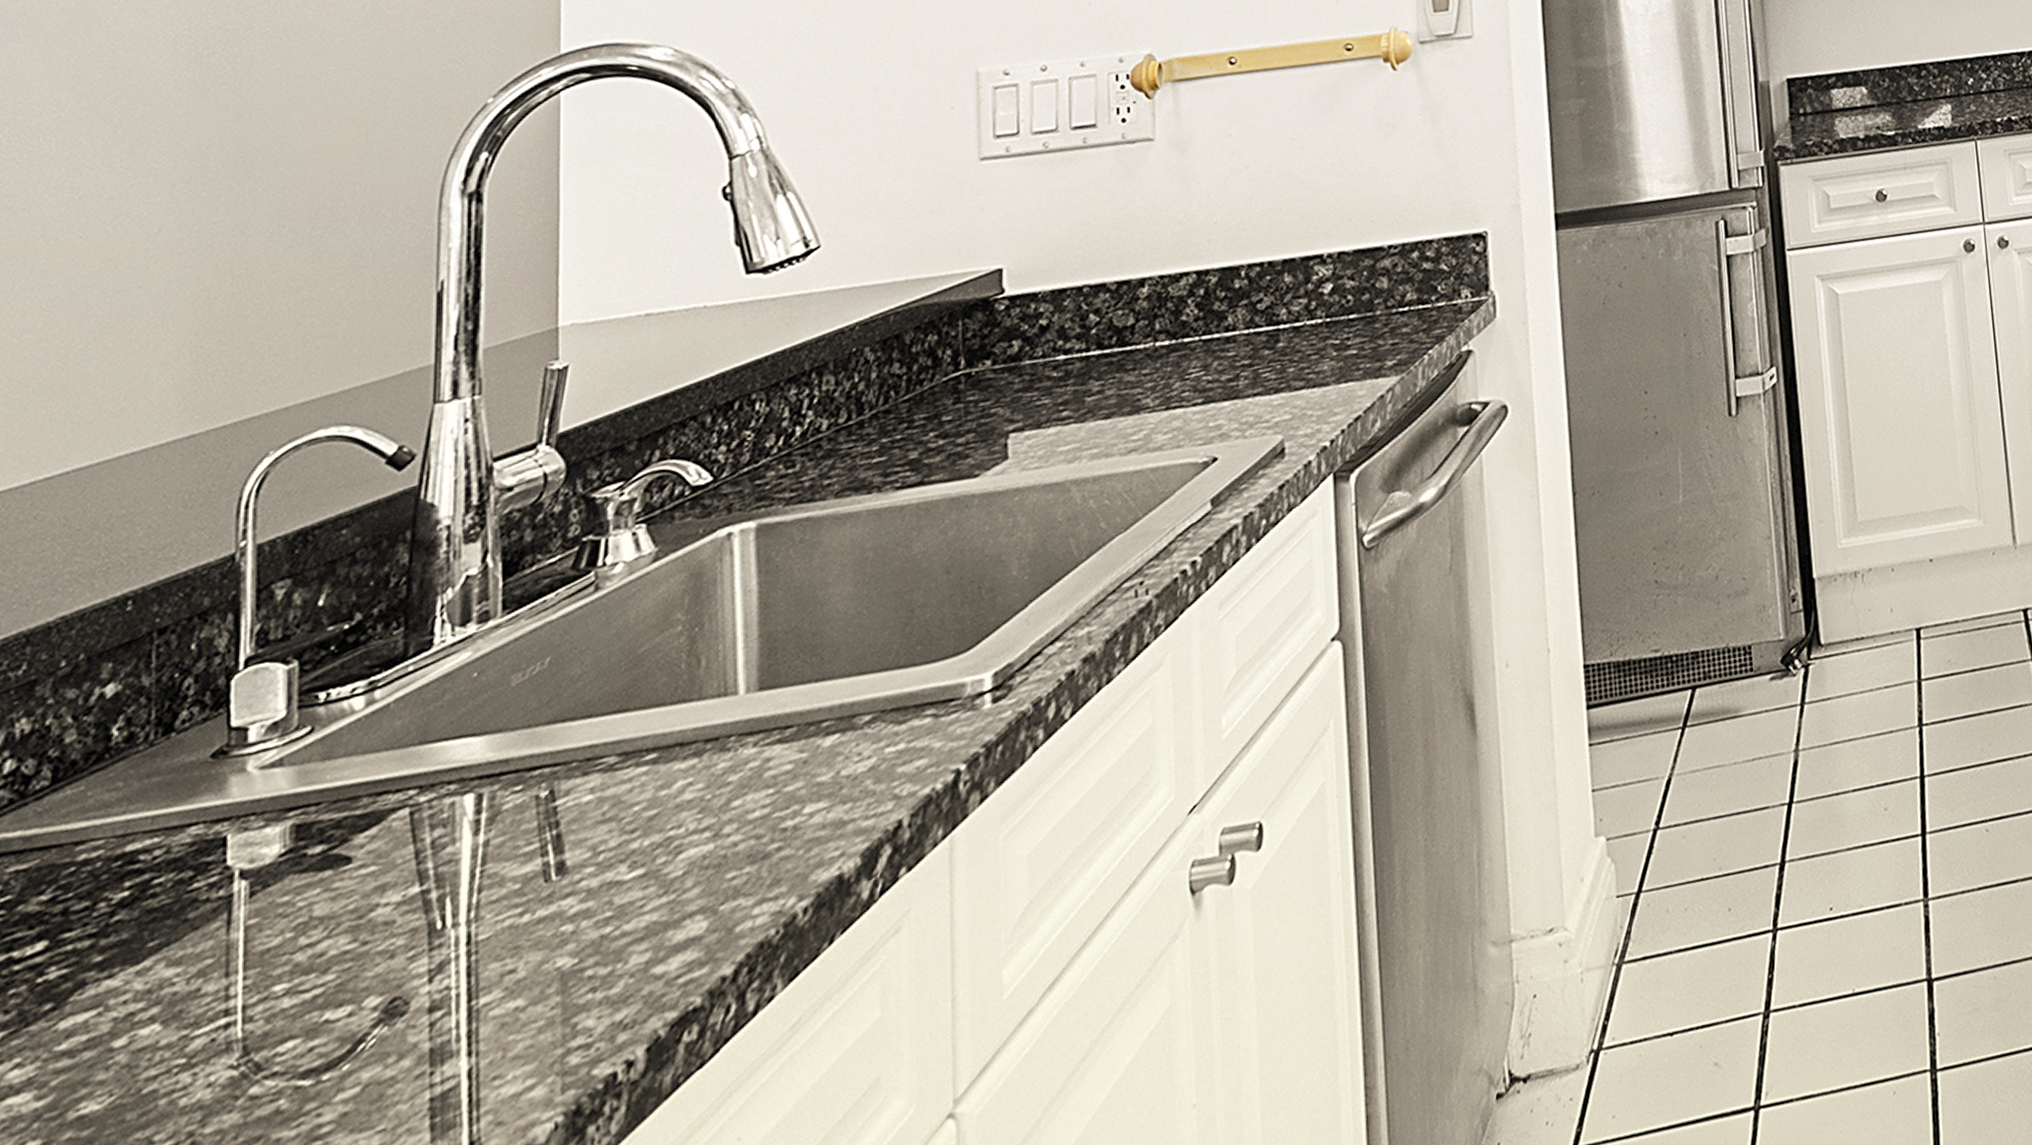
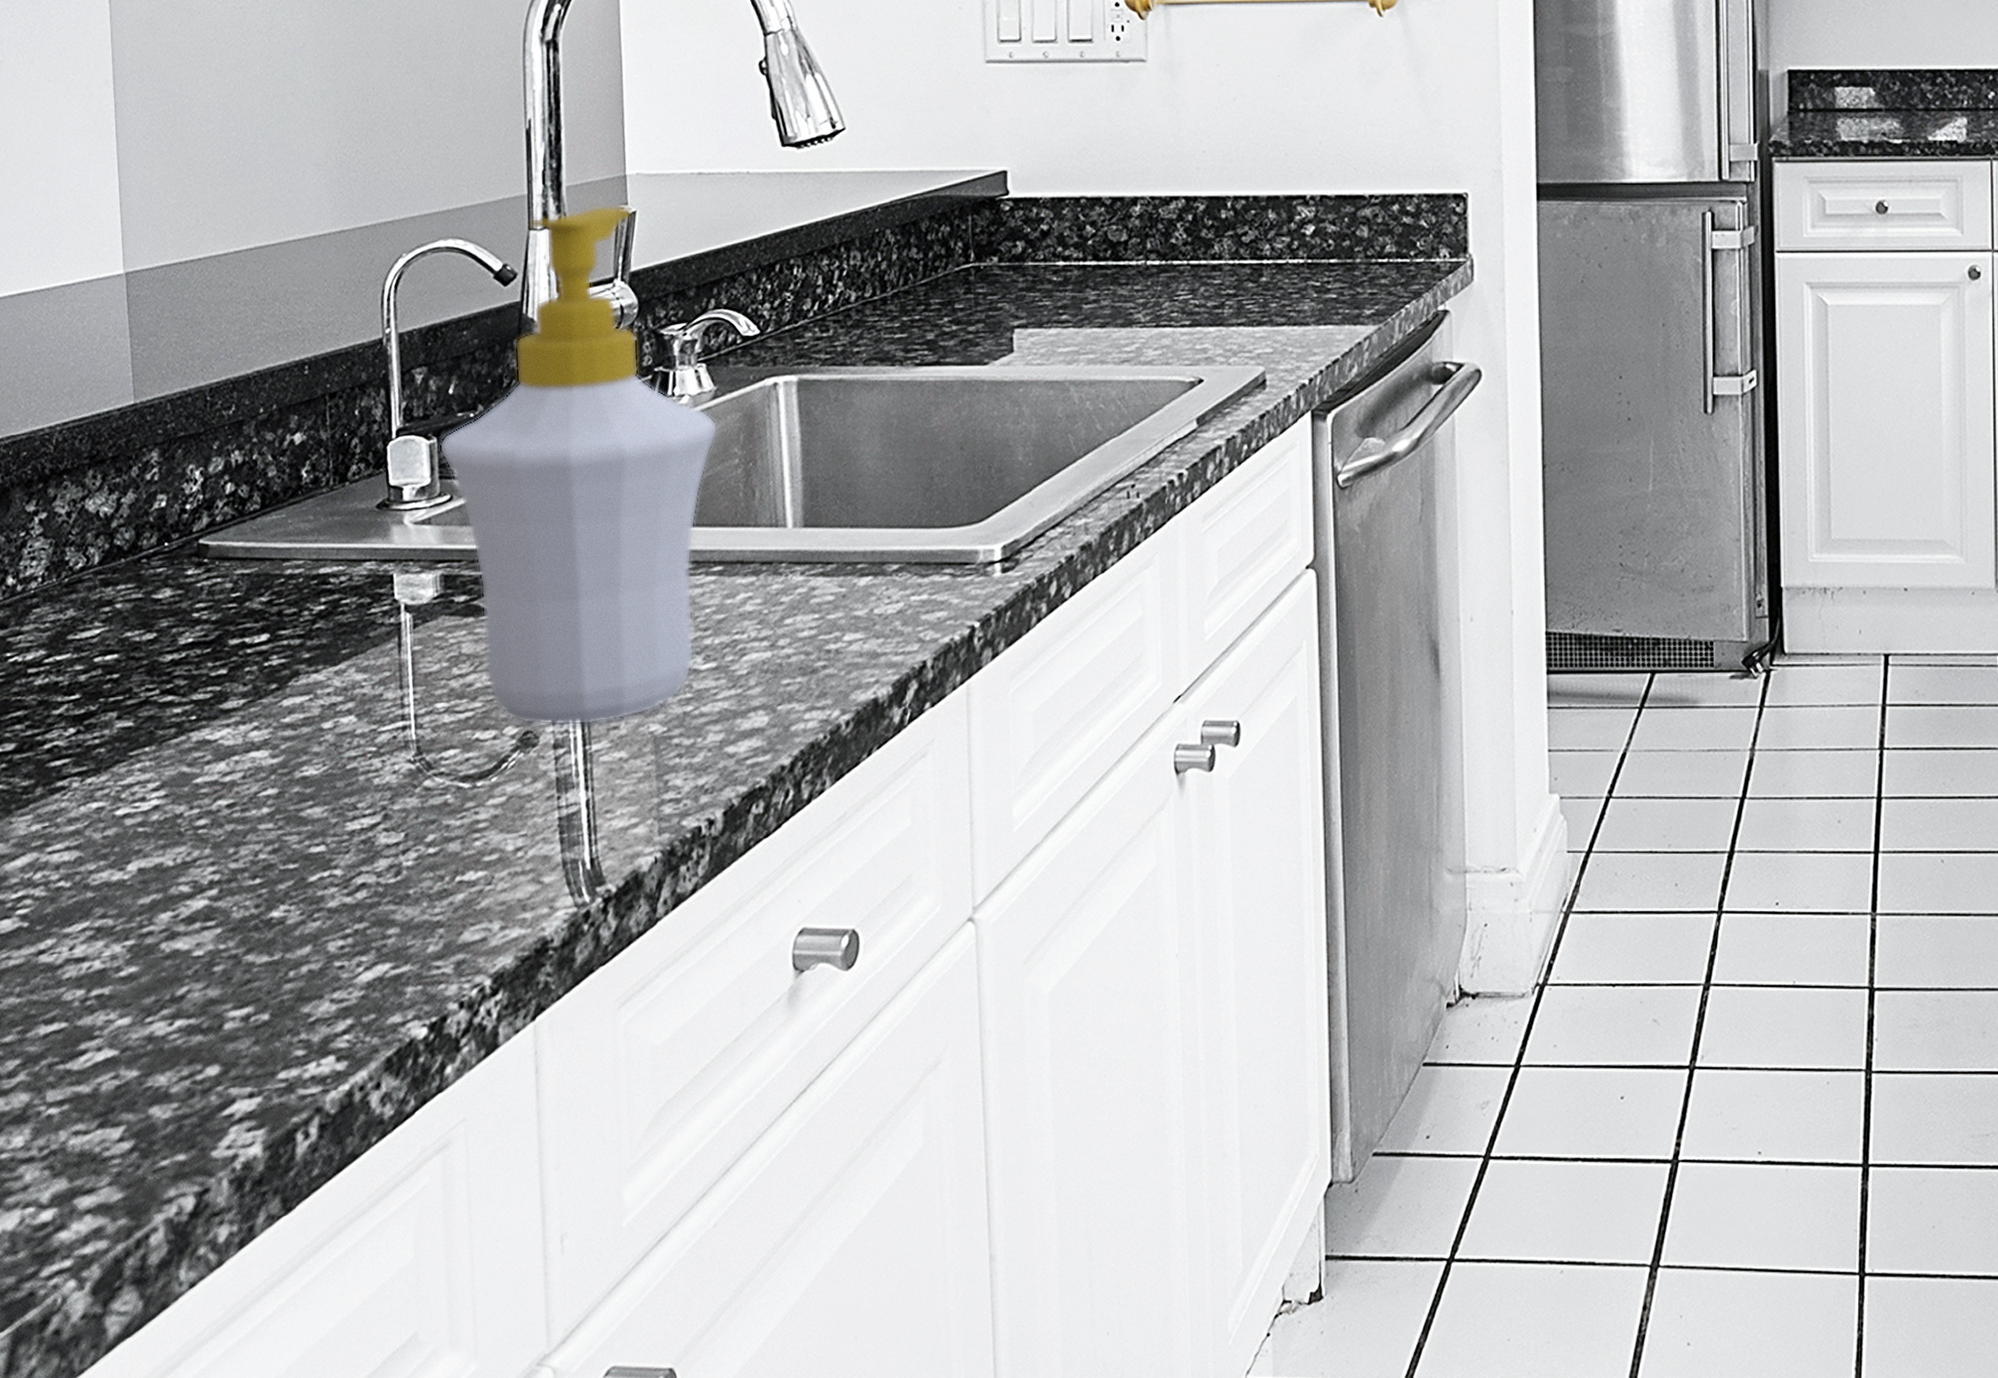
soap bottle: none [300,360,658,990] -> present [439,205,718,726]

